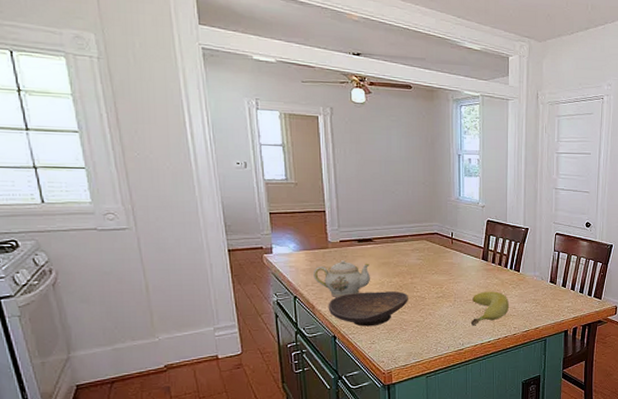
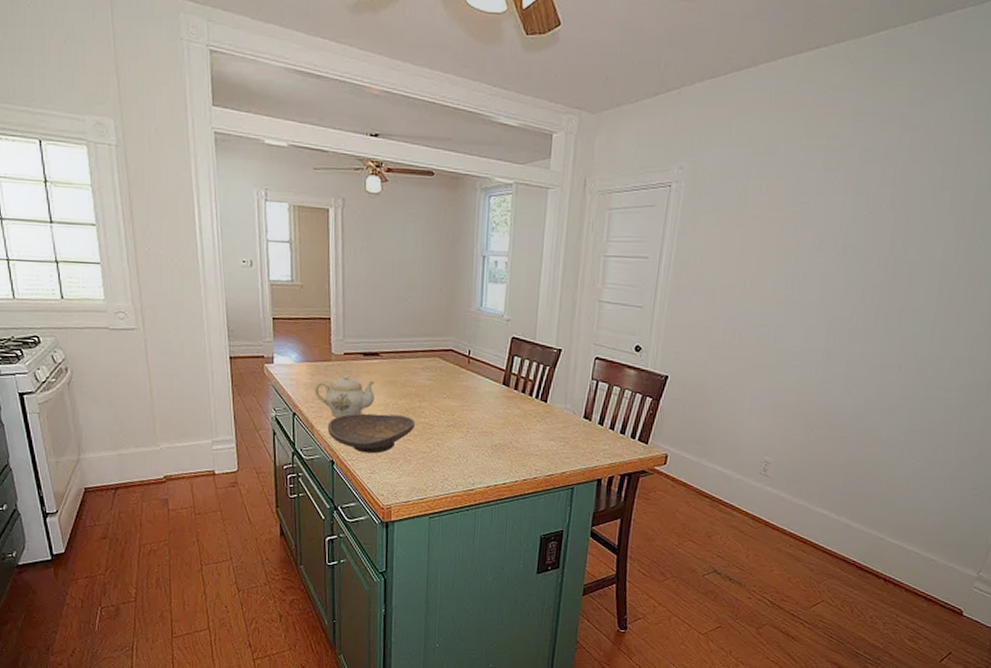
banana: present [470,291,509,325] -> none [484,423,531,462]

